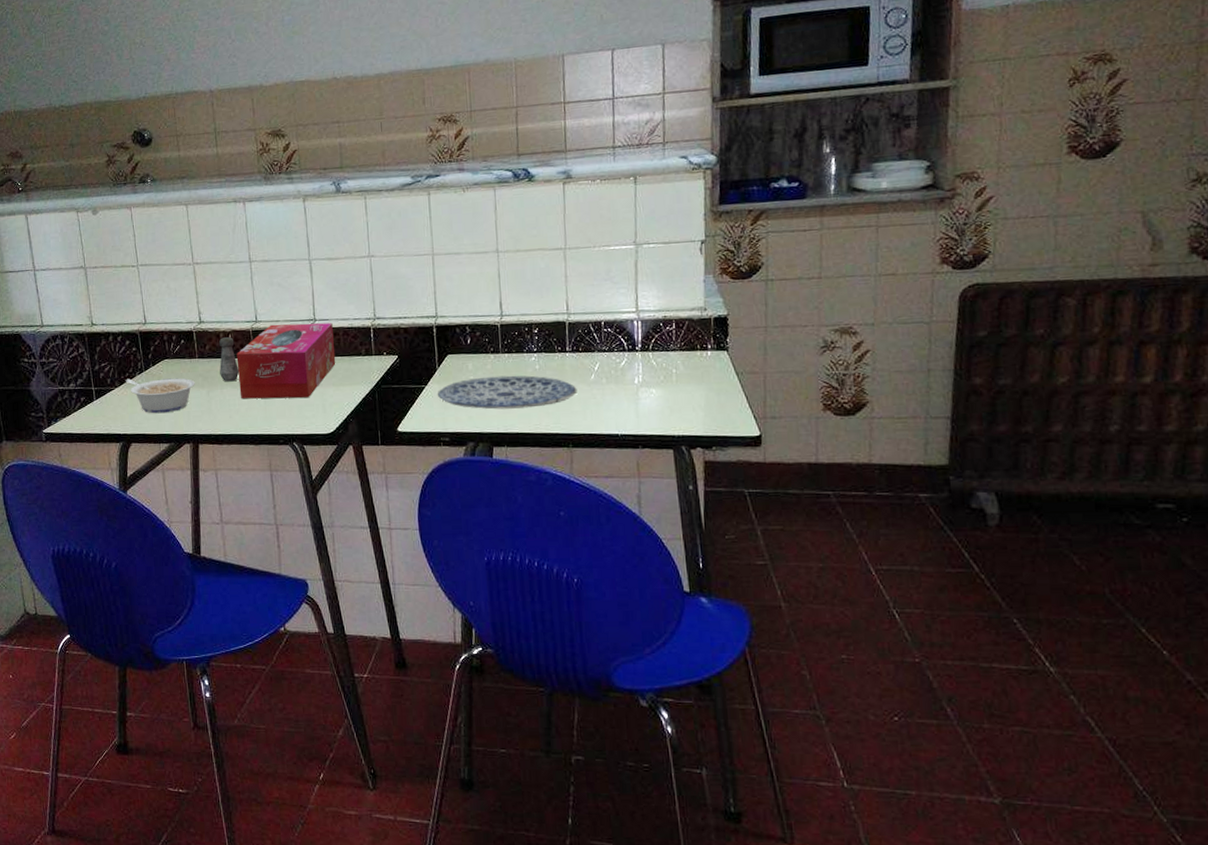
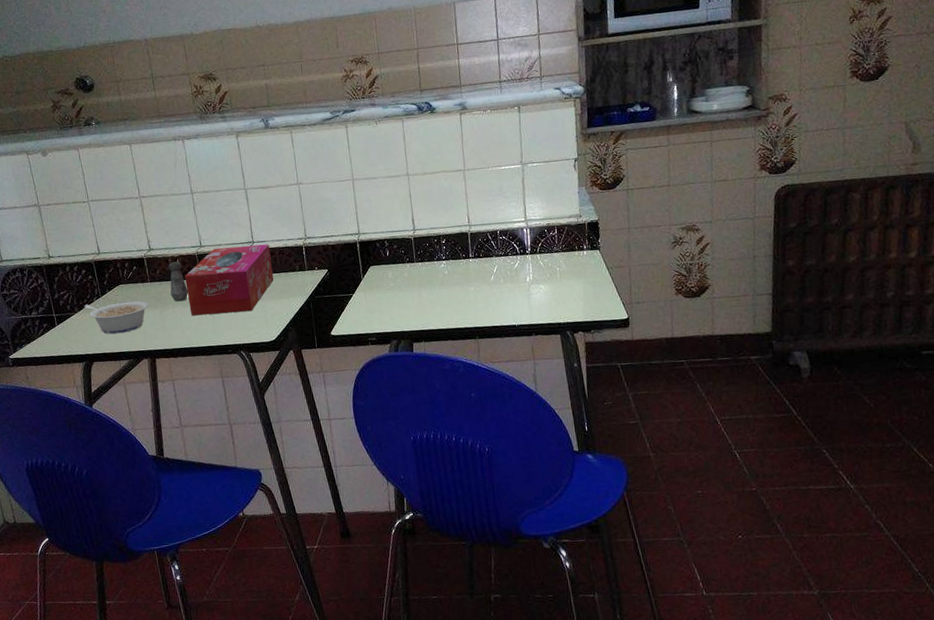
plate: present [437,375,577,410] -> none [363,280,481,311]

